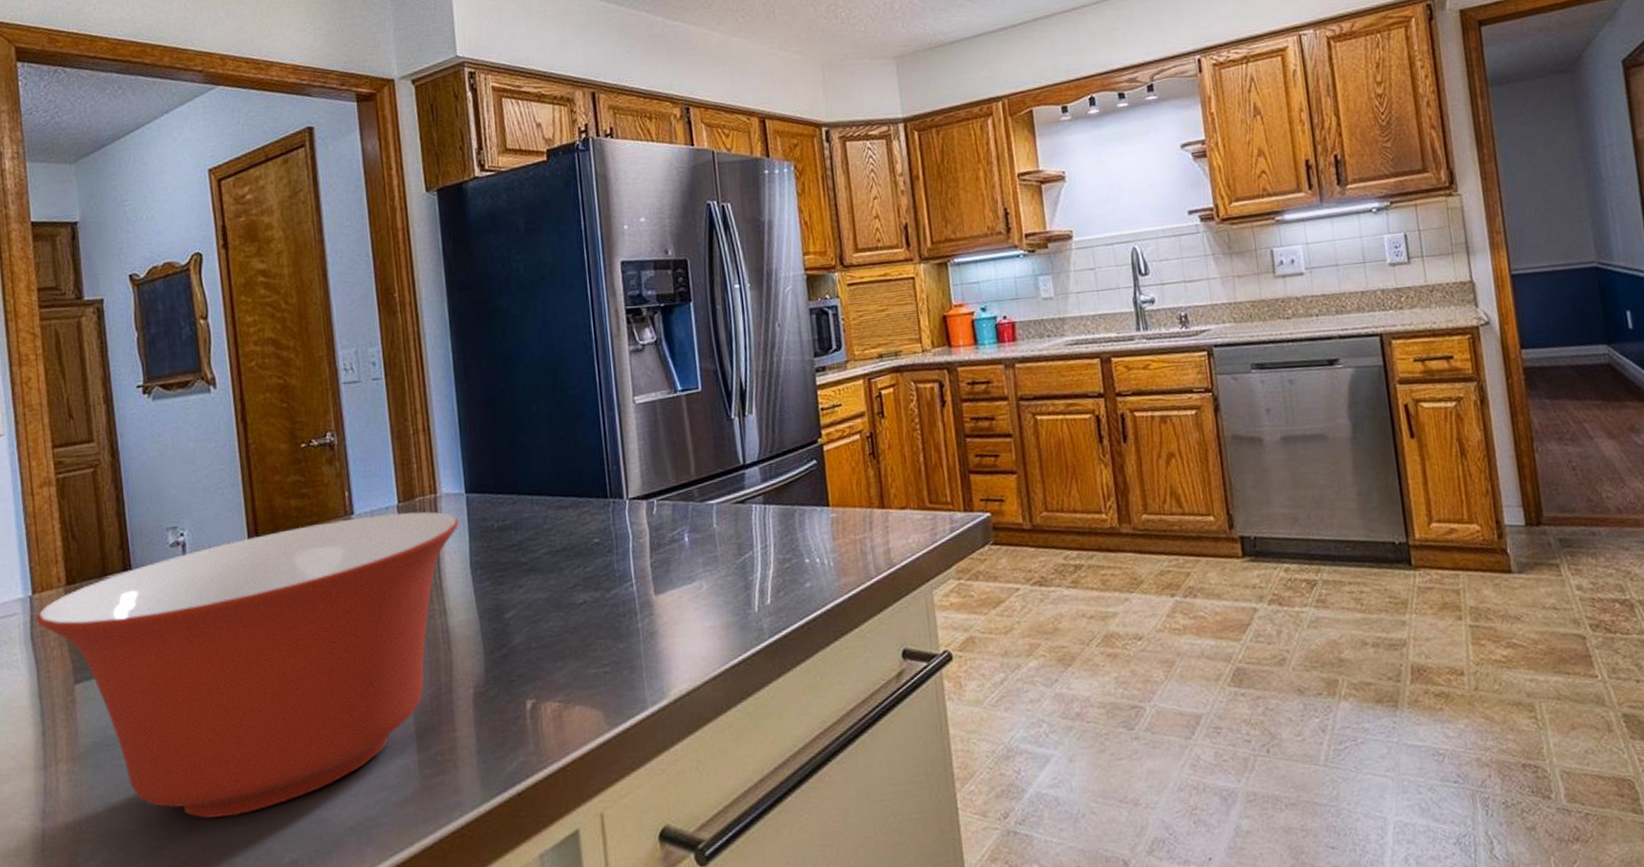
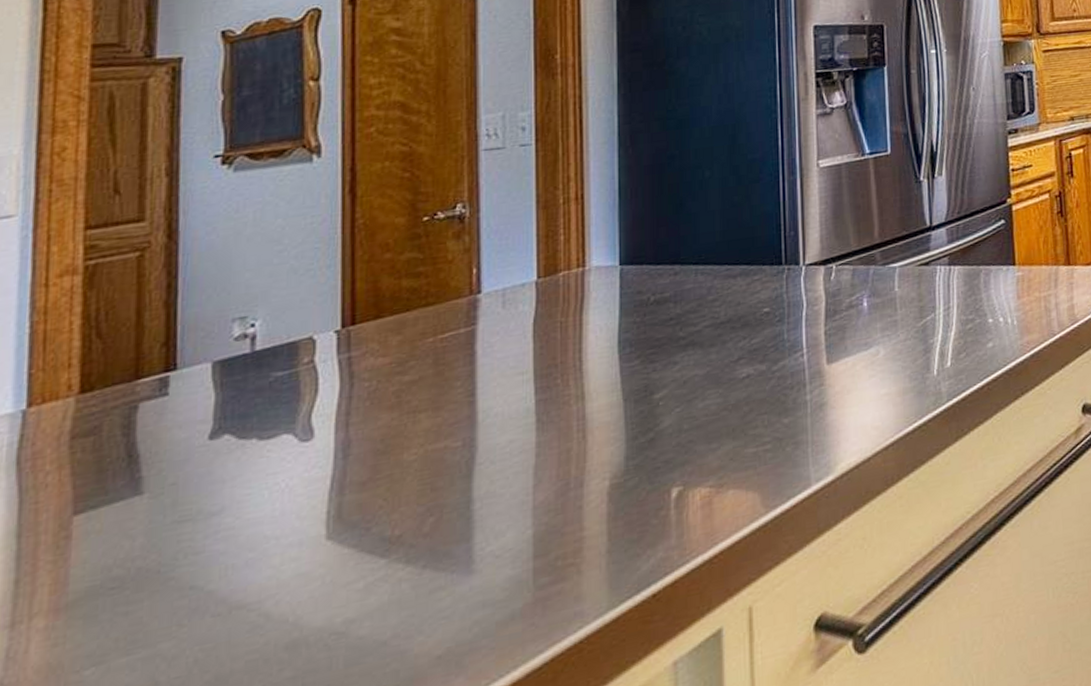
mixing bowl: present [36,511,459,820] -> none [27,286,609,668]

